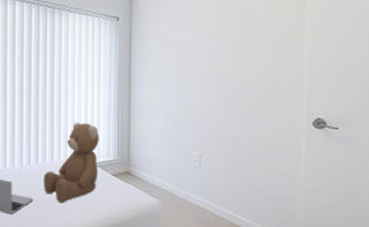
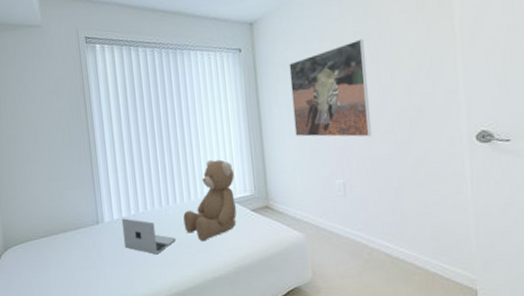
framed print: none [161,24,231,114] -> present [289,38,371,137]

